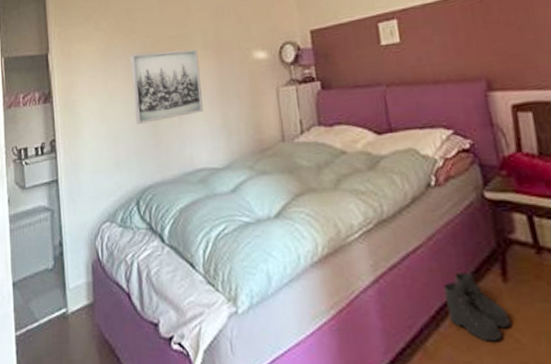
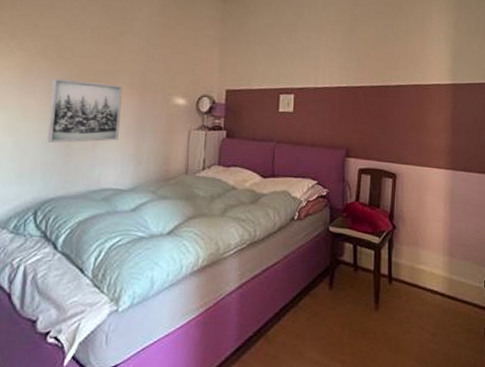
boots: present [443,271,511,342] -> none [288,281,329,330]

